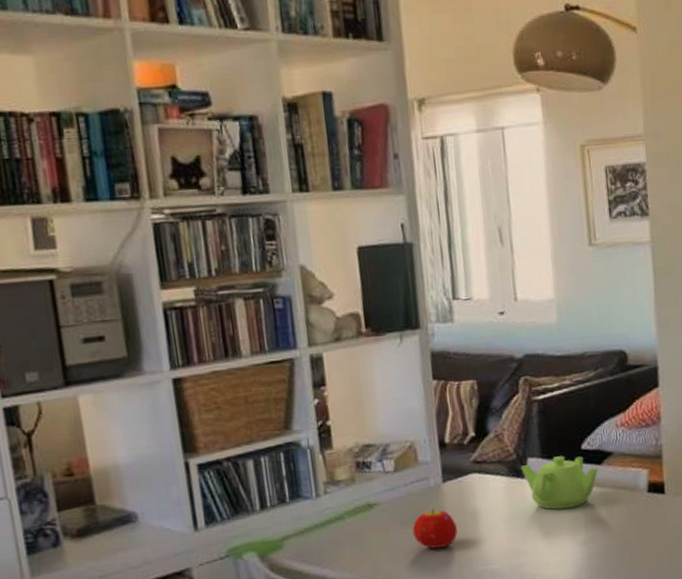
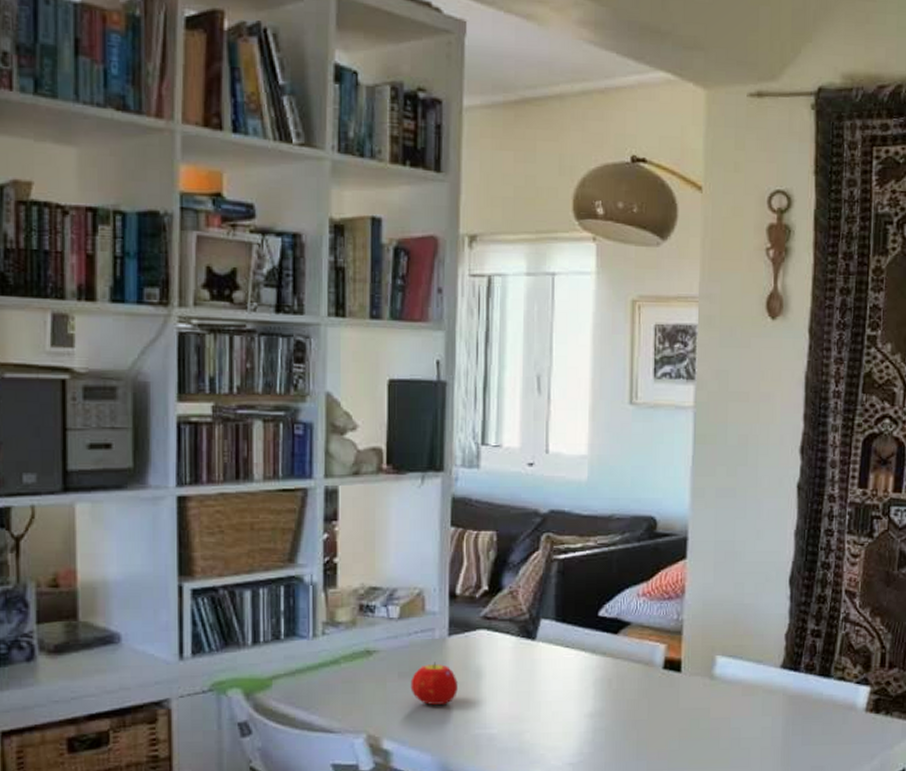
teapot: present [520,456,598,510] -> none [532,621,613,678]

